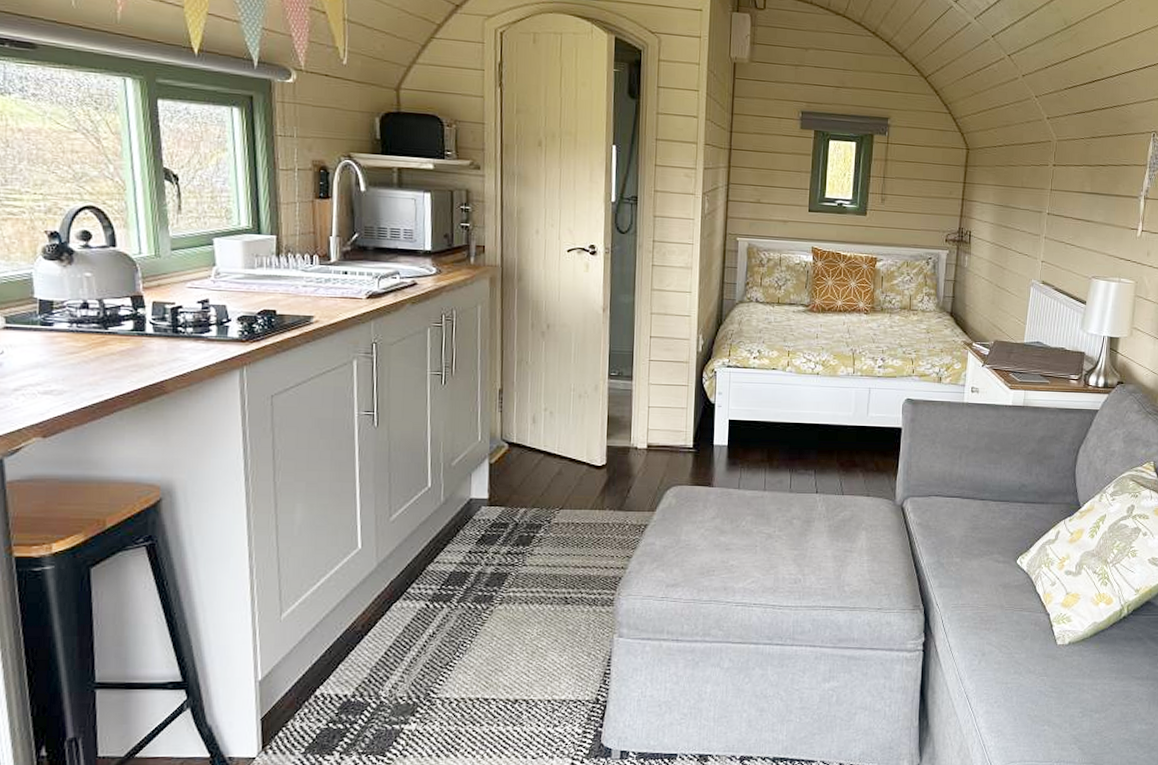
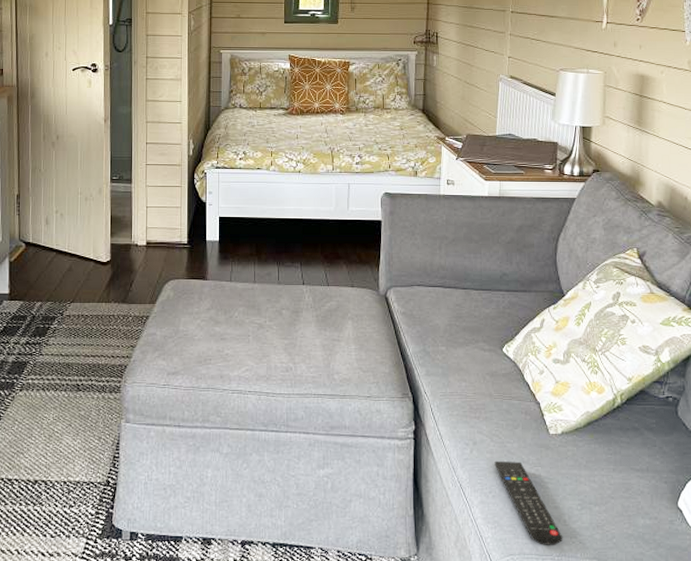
remote control: none [1001,671,1063,753] -> present [494,460,563,546]

